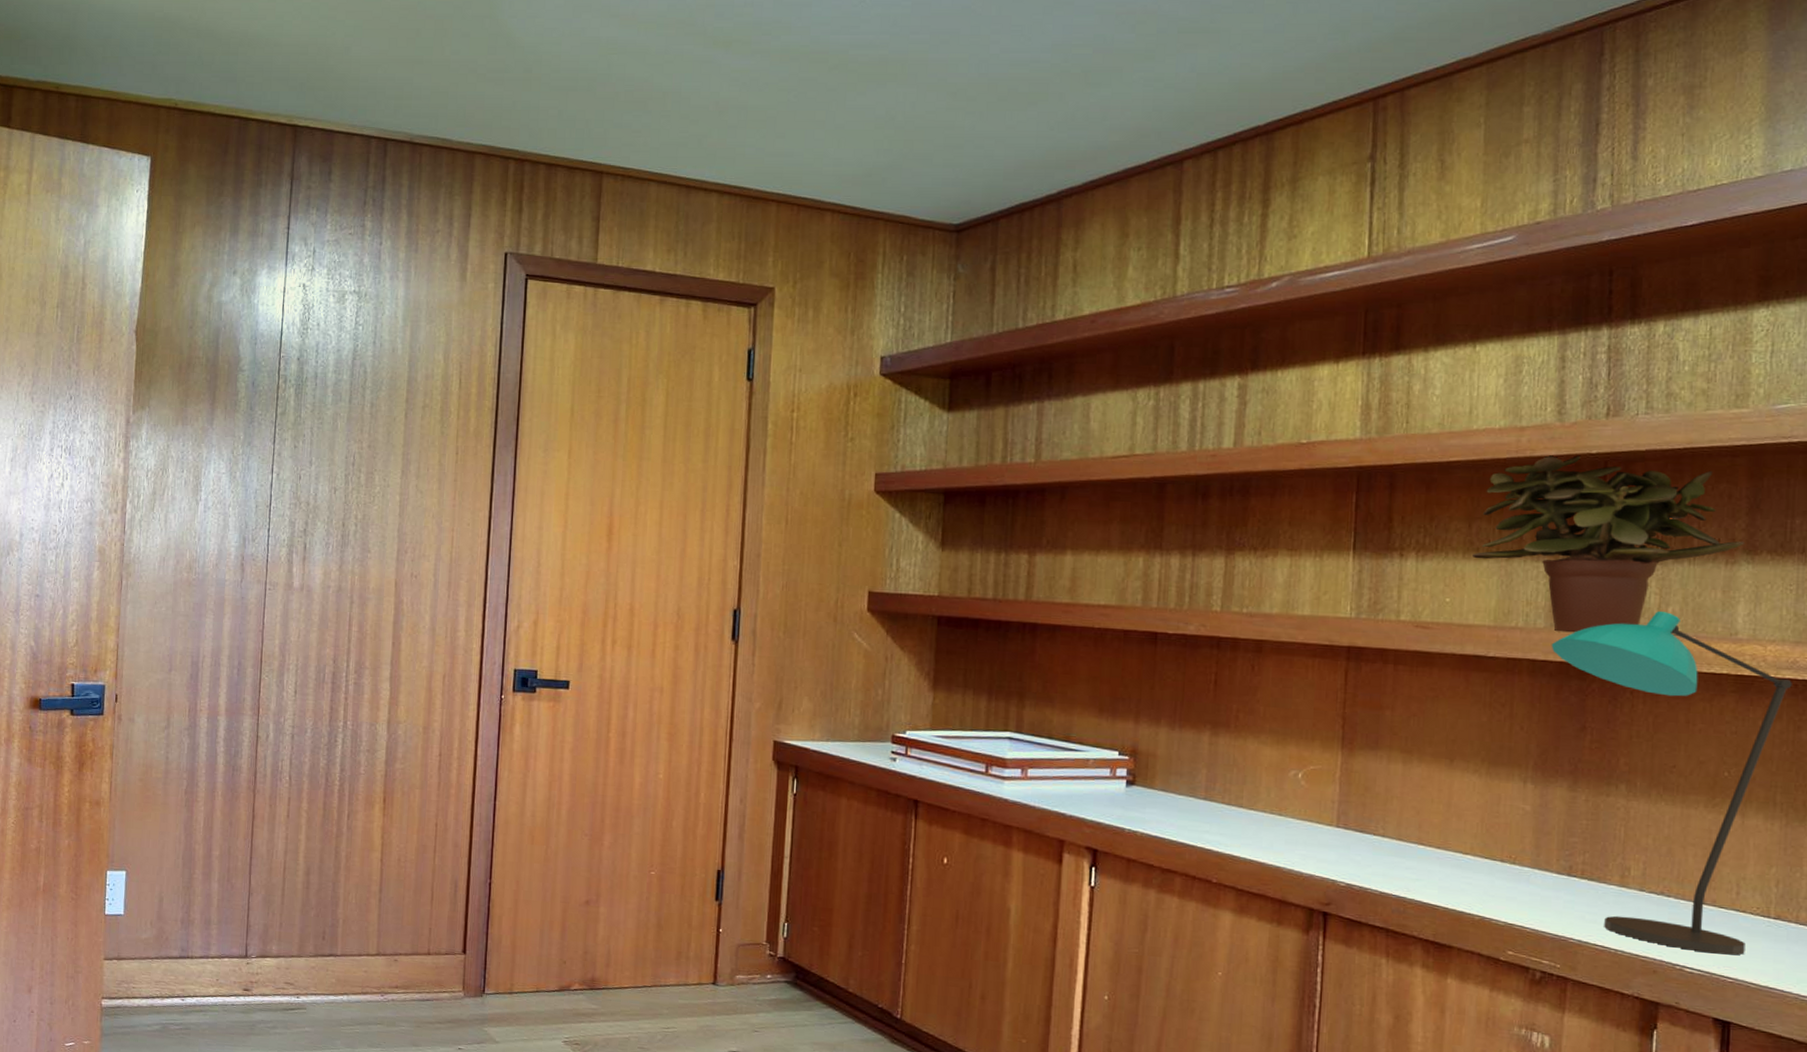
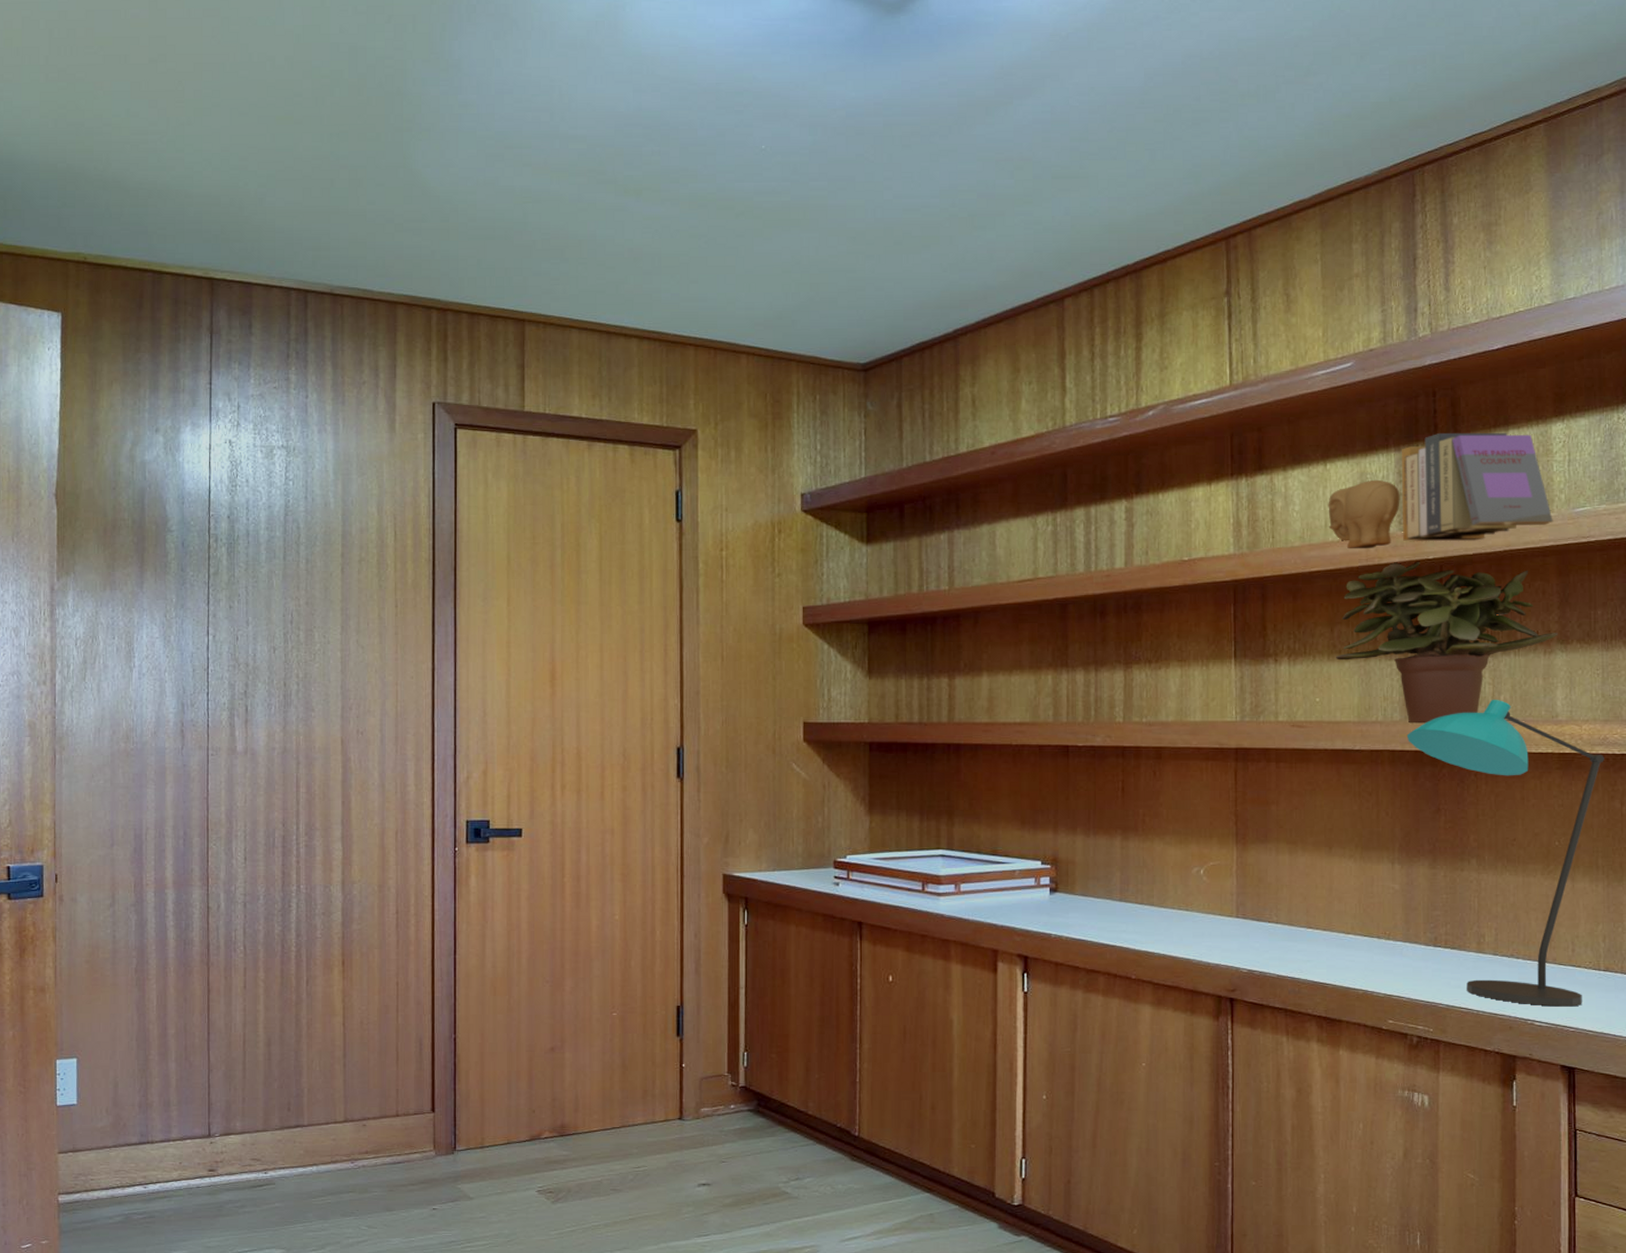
decorative figurine: none [1473,364,1562,440] -> present [1328,479,1400,549]
books: none [1562,316,1748,436] -> present [1401,433,1553,541]

